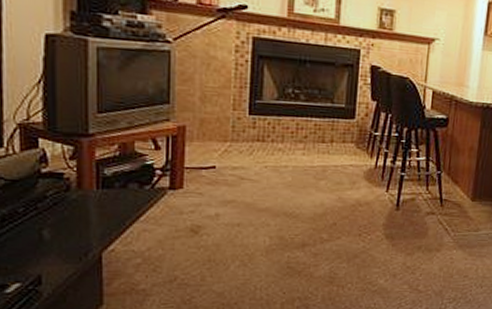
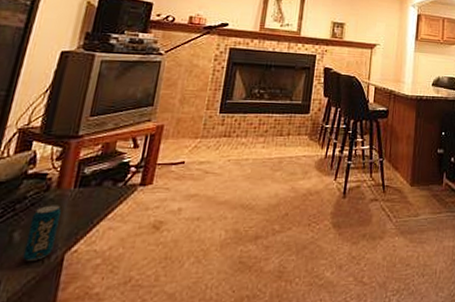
beverage can: none [57,205,88,258] -> present [22,205,61,261]

